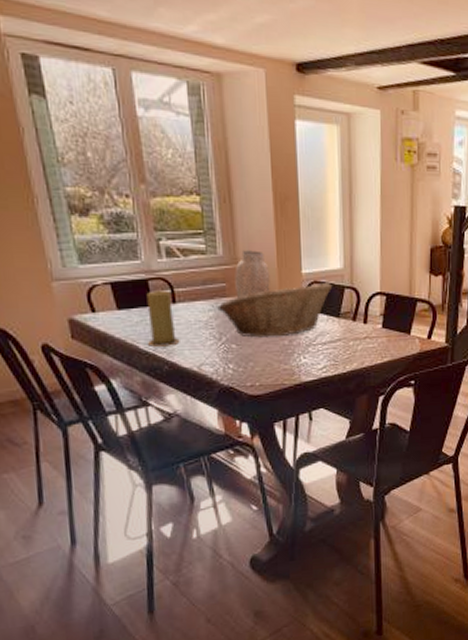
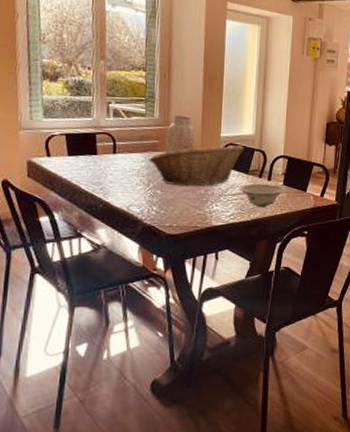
candle: present [146,290,180,347] -> none [89,142,115,188]
bowl: none [330,328,385,356] -> present [239,183,285,207]

